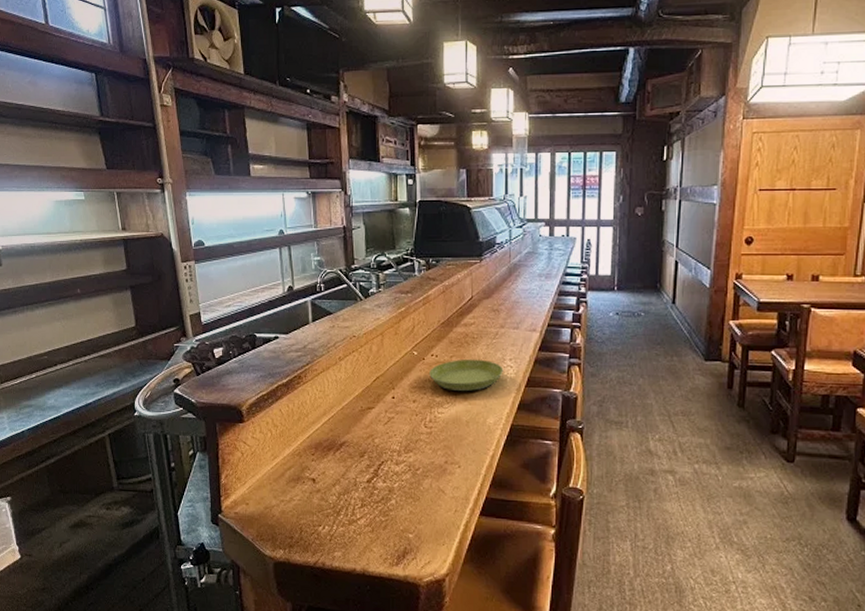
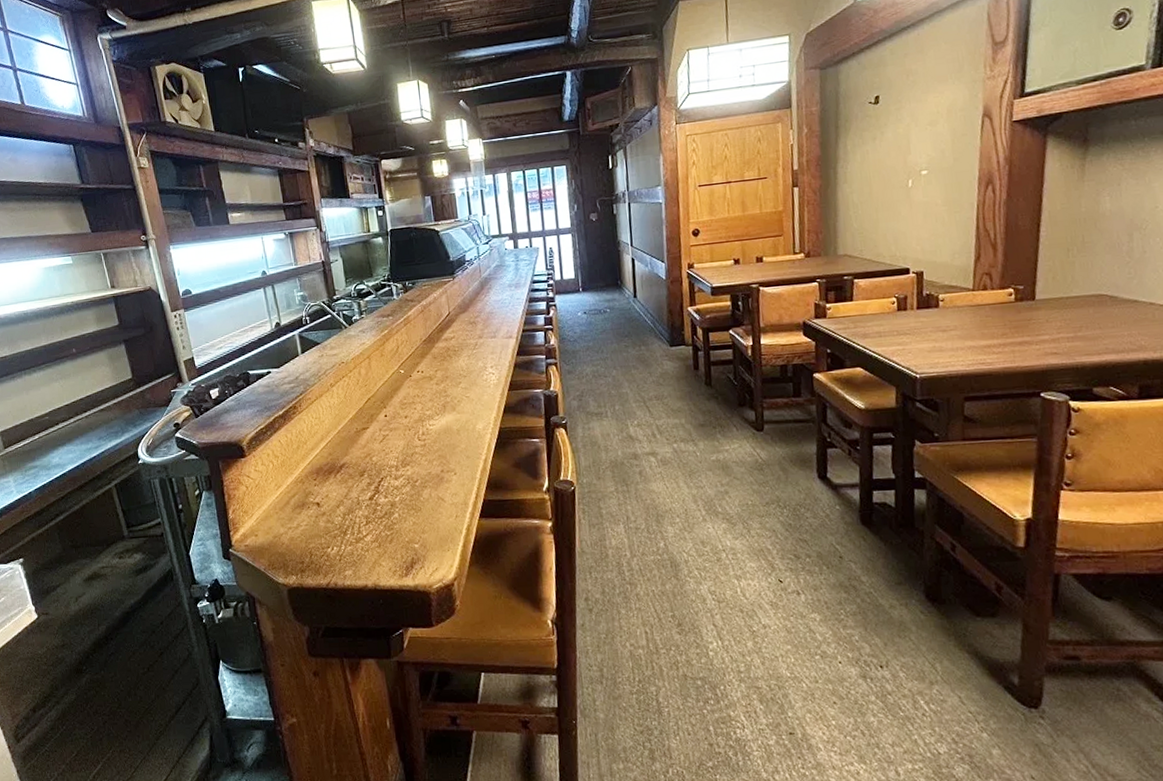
saucer: present [429,358,504,392] -> none [417,370,487,403]

